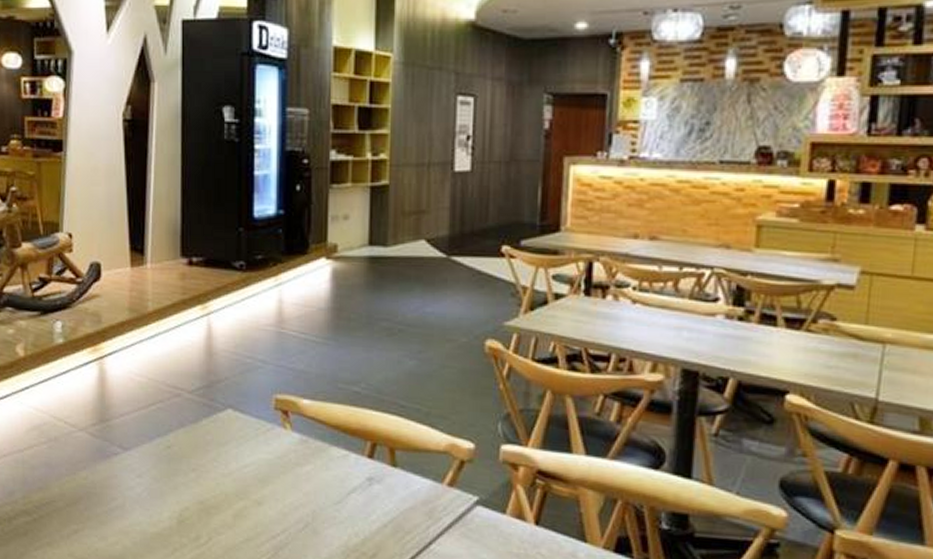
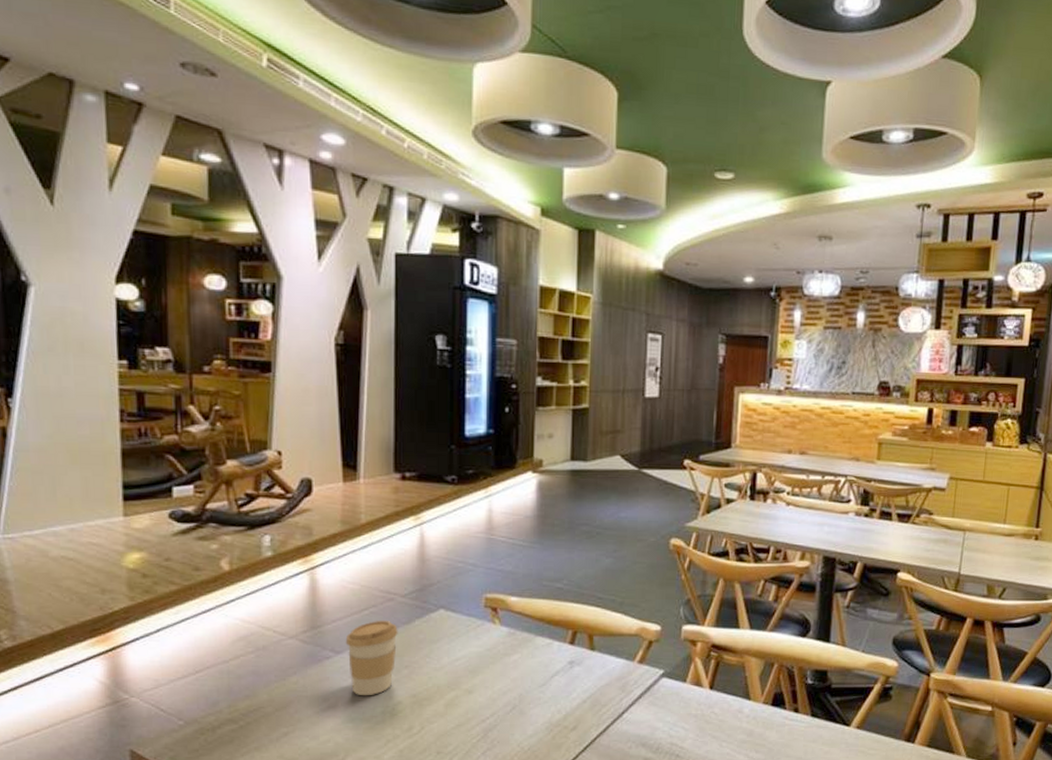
coffee cup: none [133,417,185,499] -> present [345,620,398,696]

